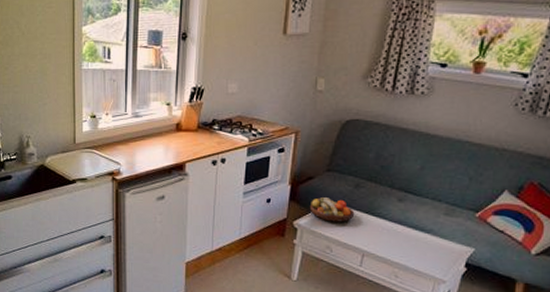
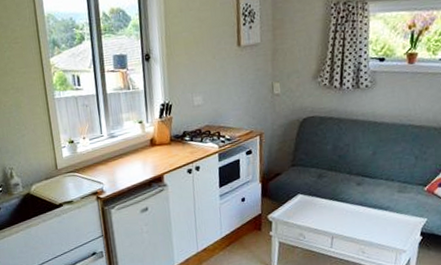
fruit bowl: present [309,197,355,222] -> none [280,190,321,212]

